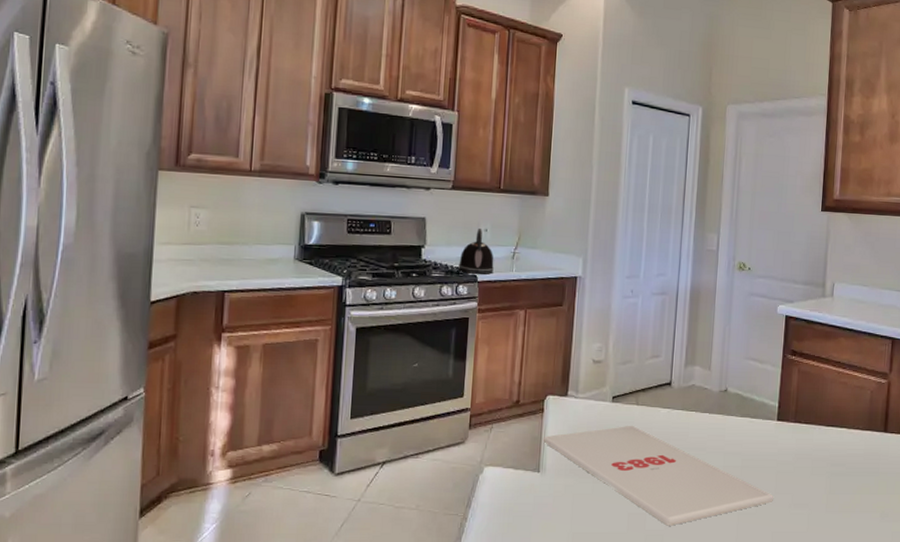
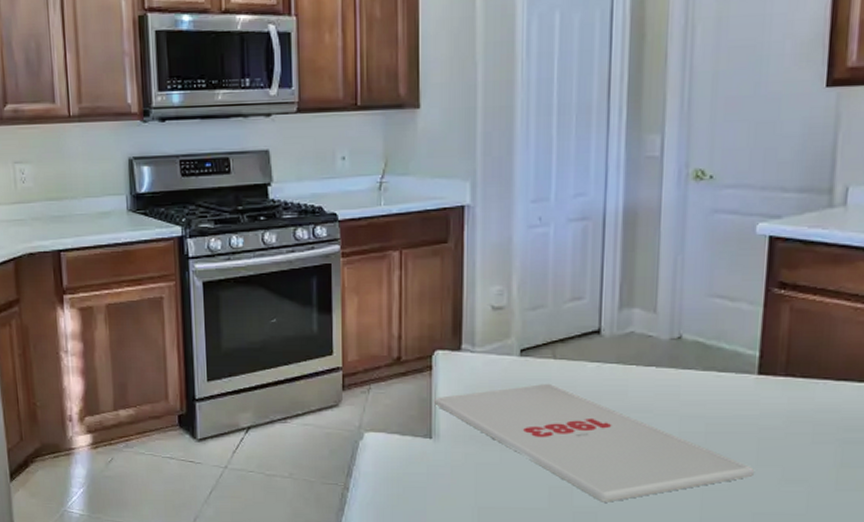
kettle: present [458,229,494,275] -> none [313,157,357,212]

